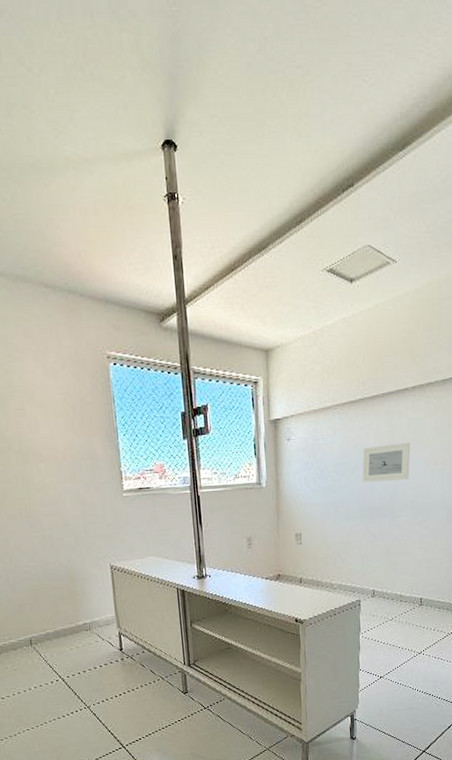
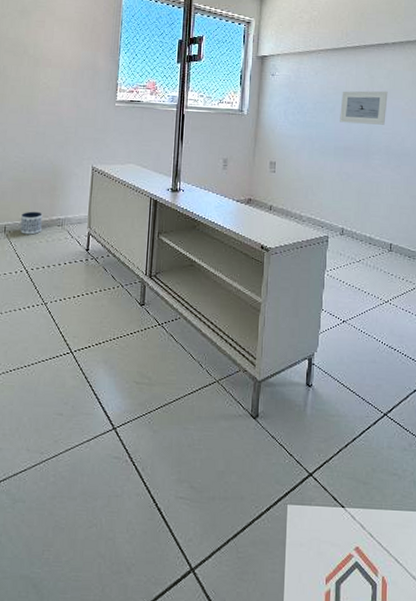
planter: none [45,619,69,644] -> present [20,211,43,235]

